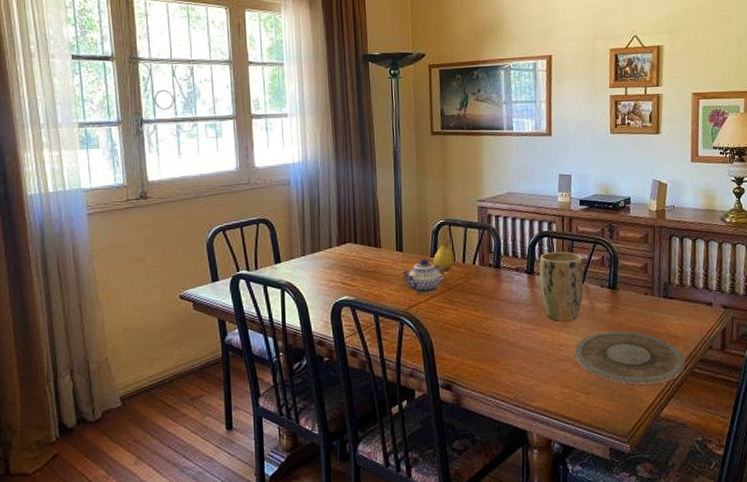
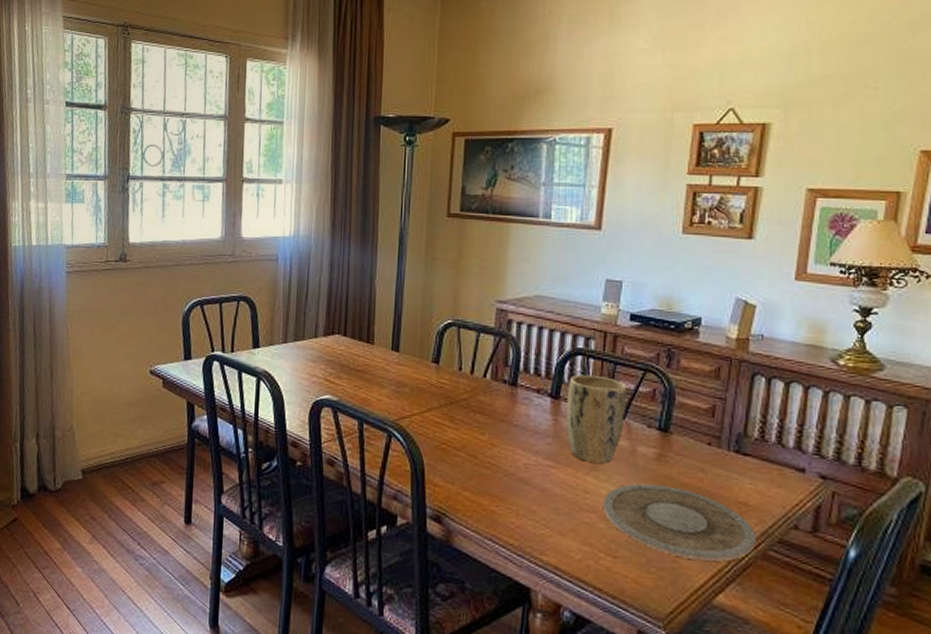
teapot: present [400,258,447,294] -> none [394,363,449,405]
fruit: present [433,240,456,272] -> none [434,345,462,382]

